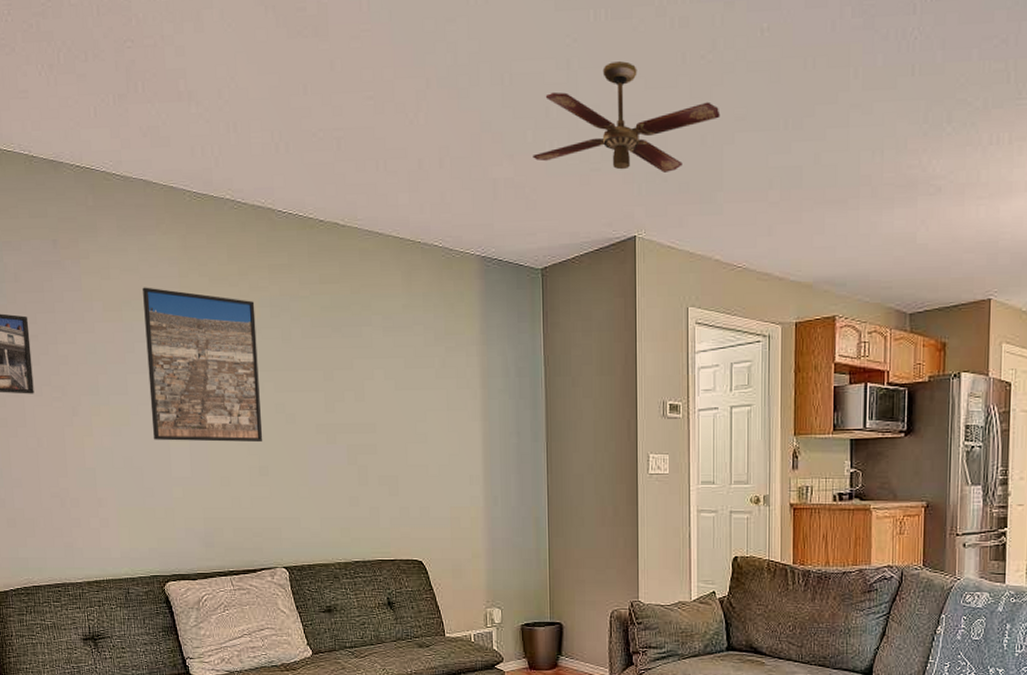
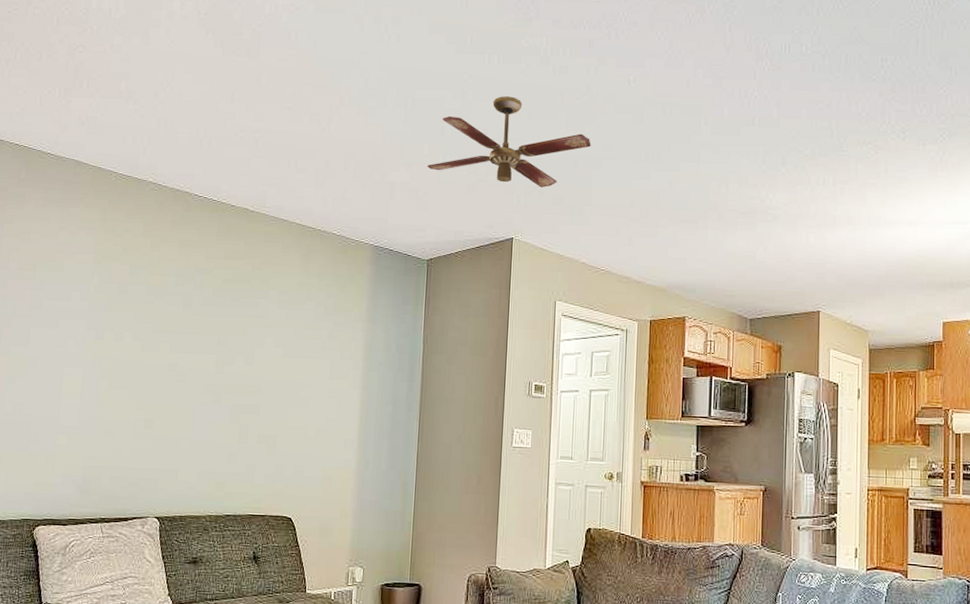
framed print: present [141,287,263,443] -> none [47,251,162,398]

